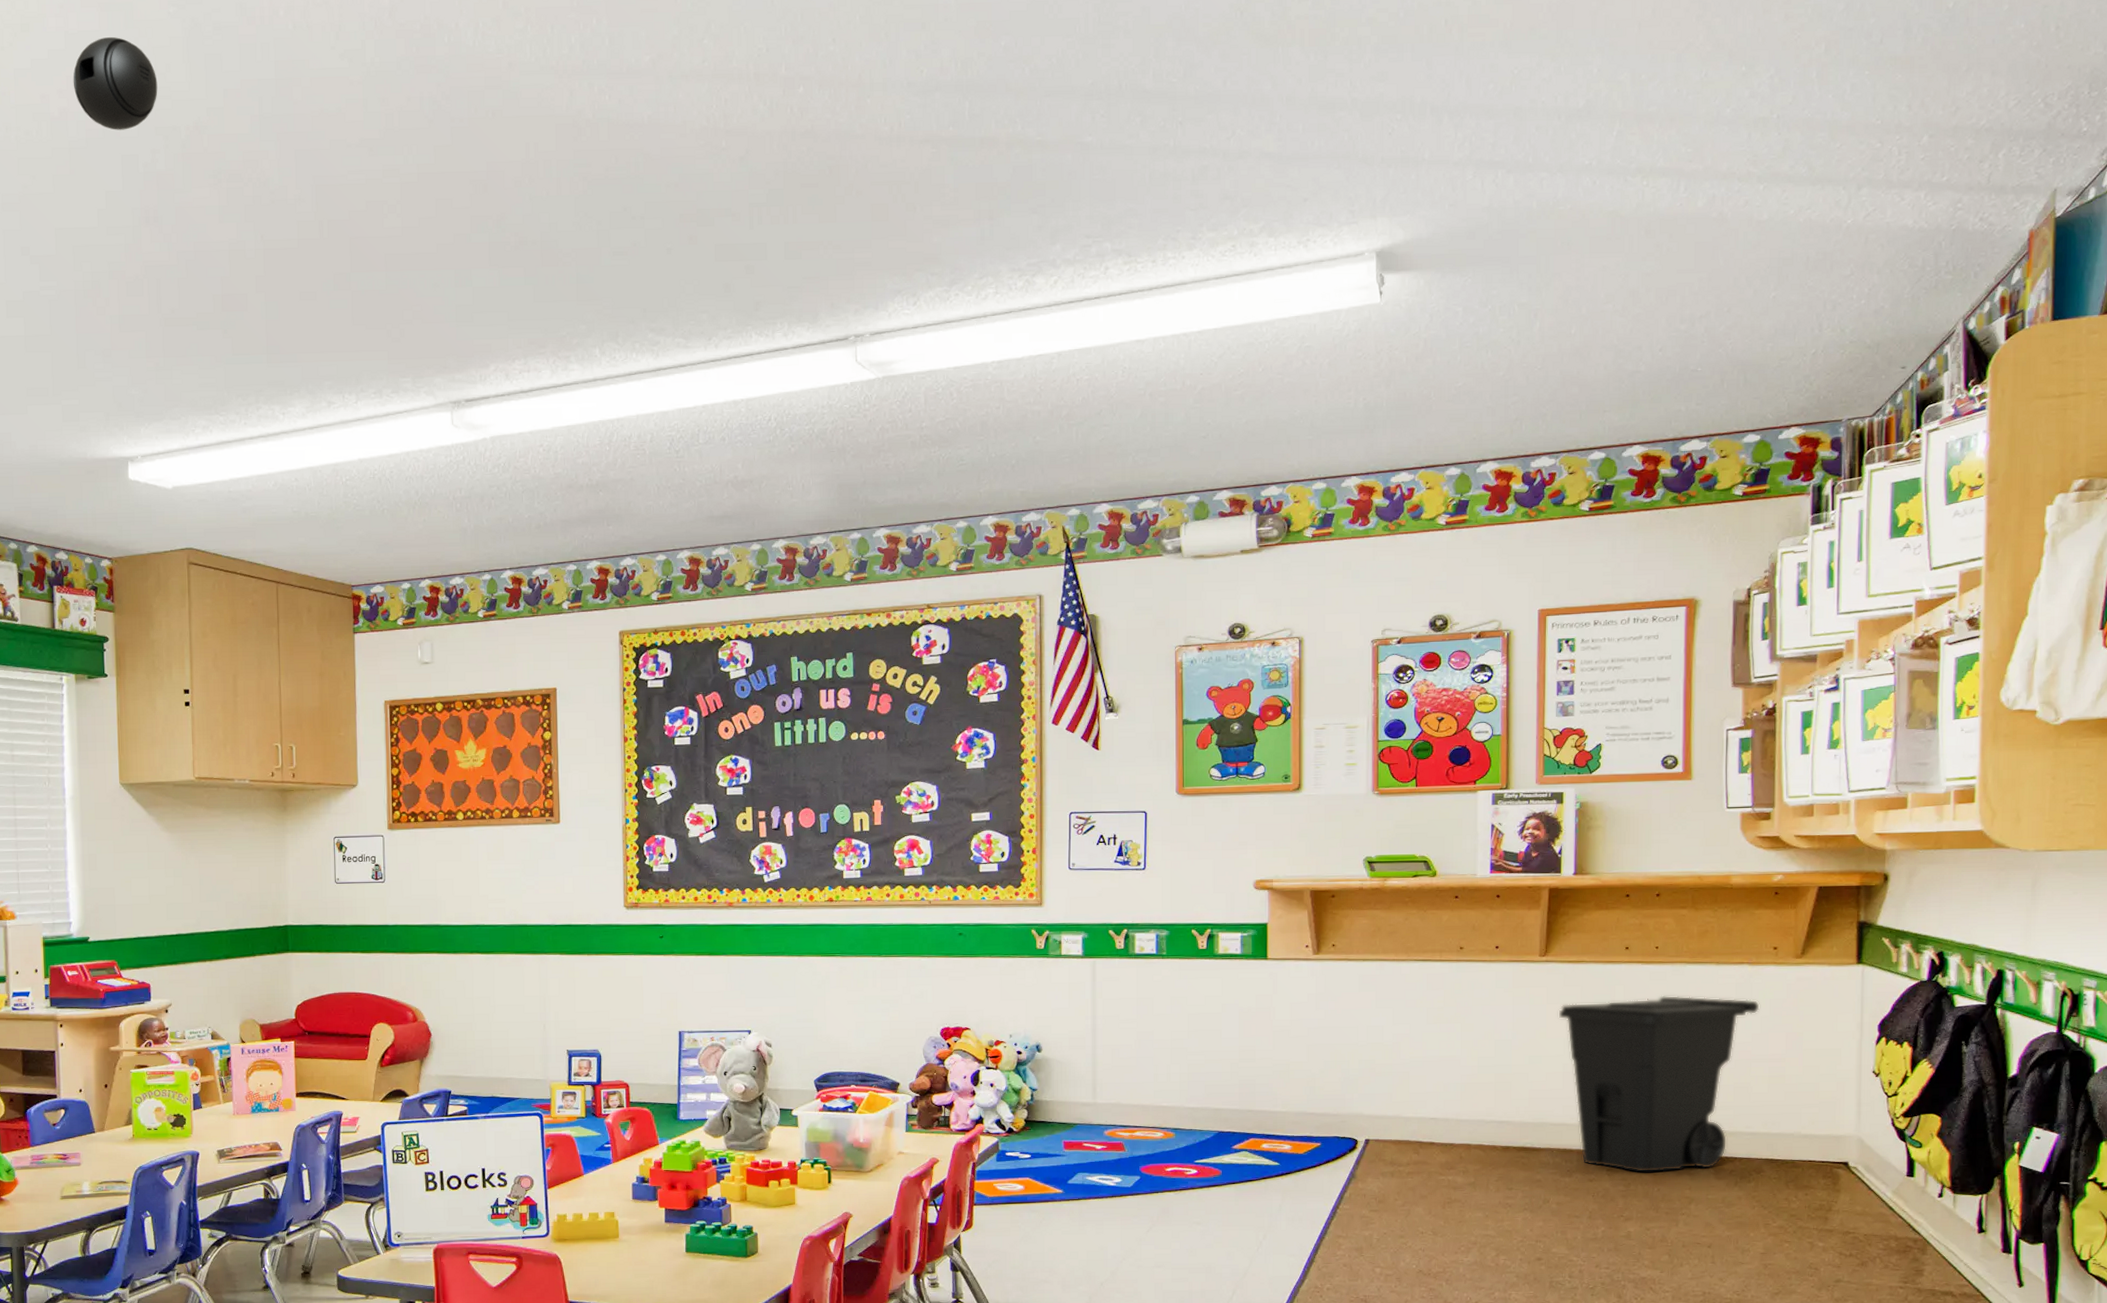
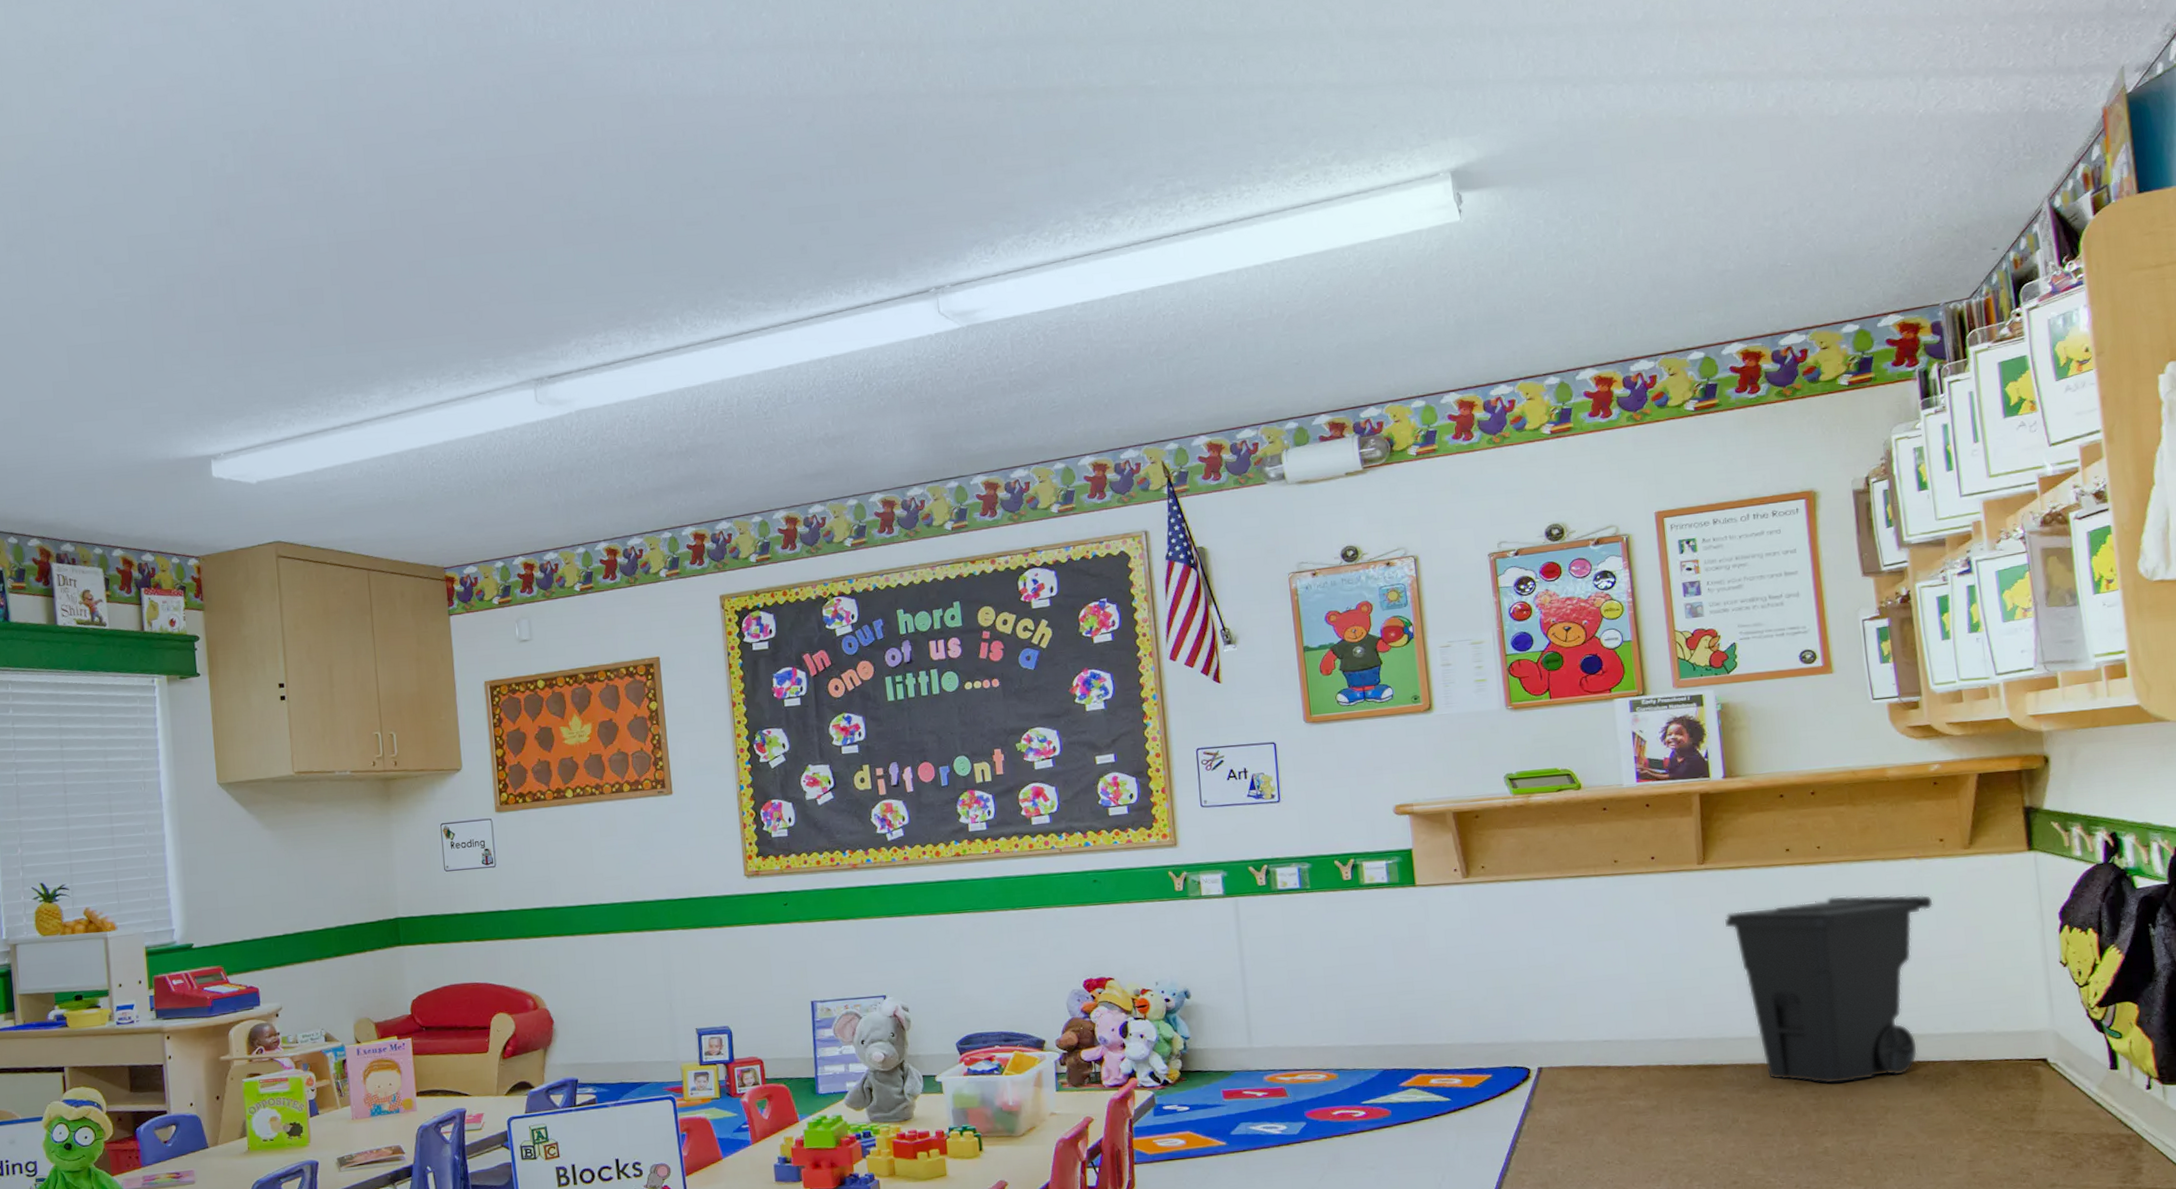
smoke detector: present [73,37,158,130] -> none [138,49,224,138]

